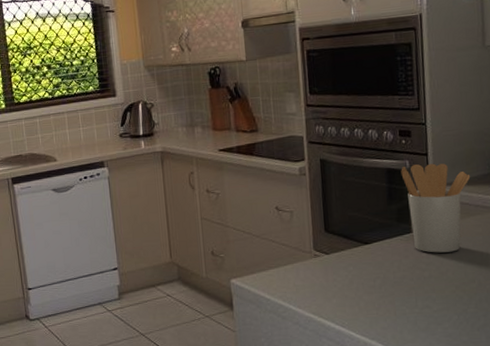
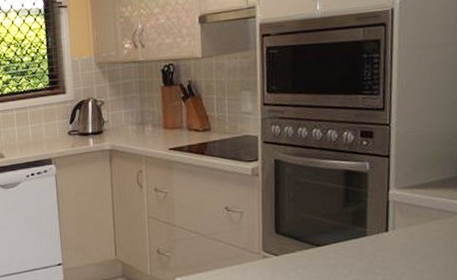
utensil holder: present [401,163,471,253] -> none [360,165,435,257]

